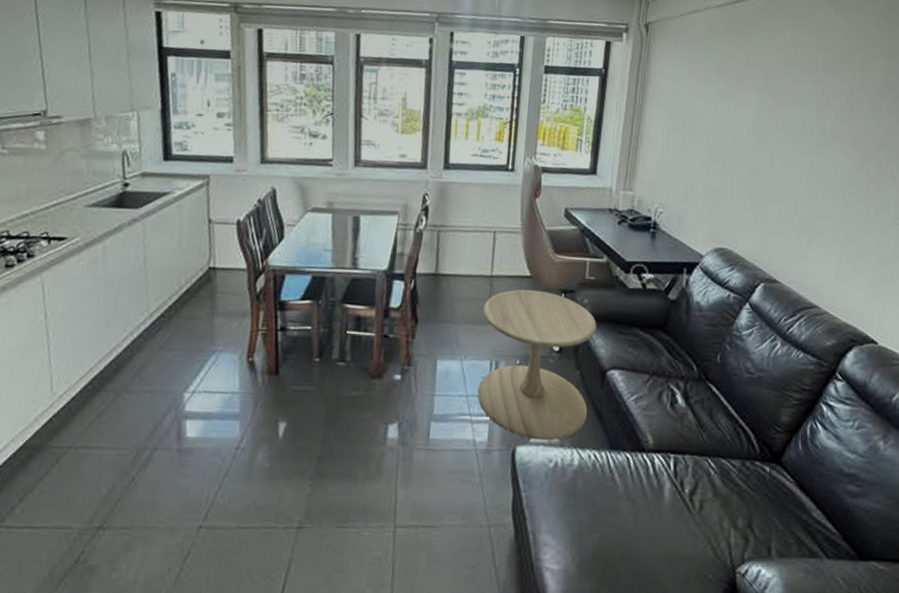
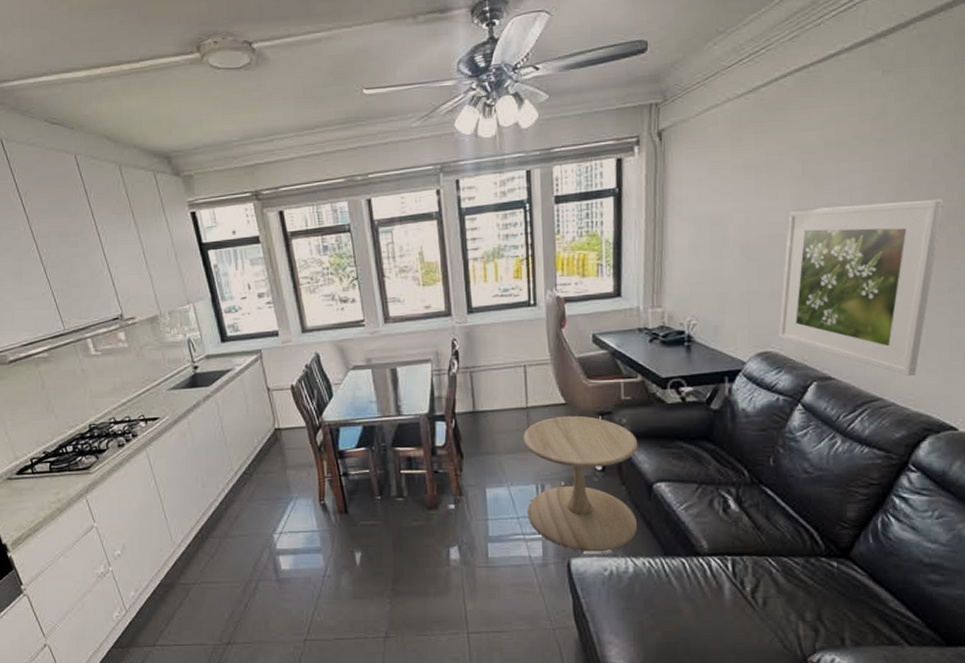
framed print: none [734,117,876,287] -> present [778,199,944,376]

